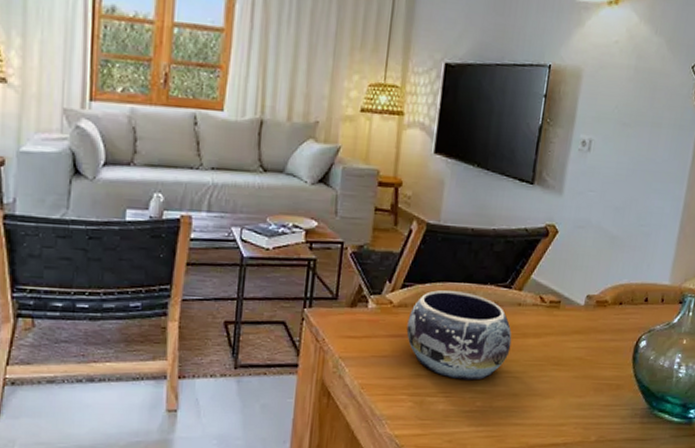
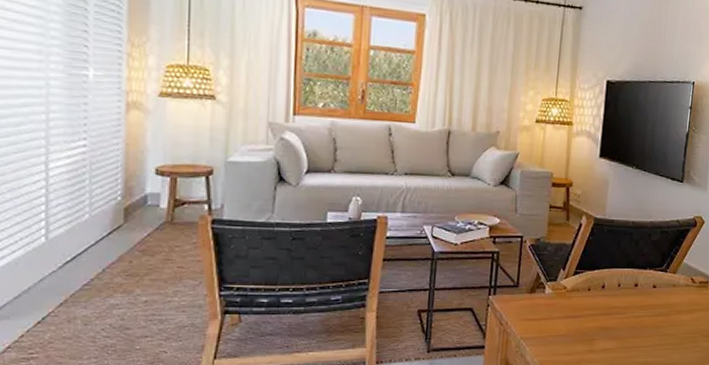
decorative bowl: present [406,290,512,381] -> none [579,276,669,353]

